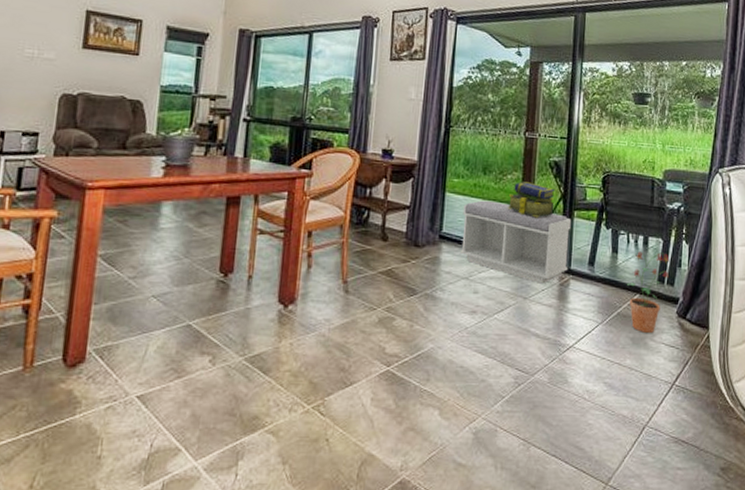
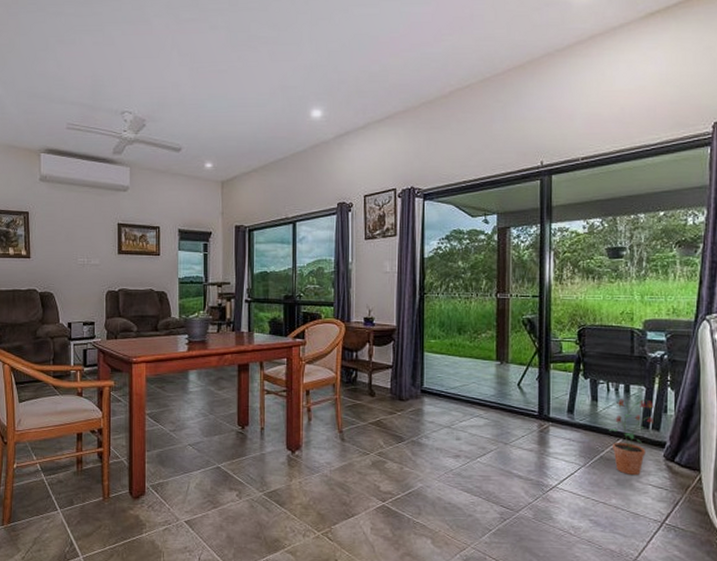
bench: present [459,200,572,284] -> none [441,357,548,431]
stack of books: present [507,182,555,218] -> none [483,339,530,372]

